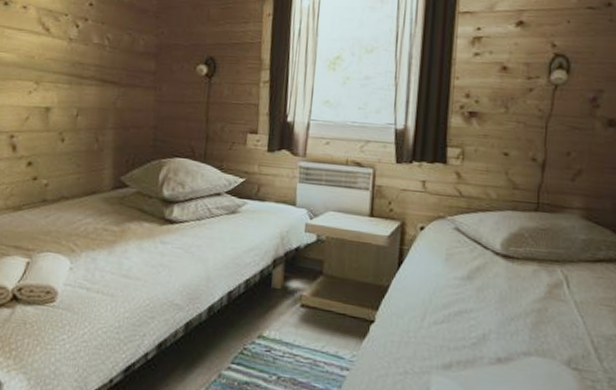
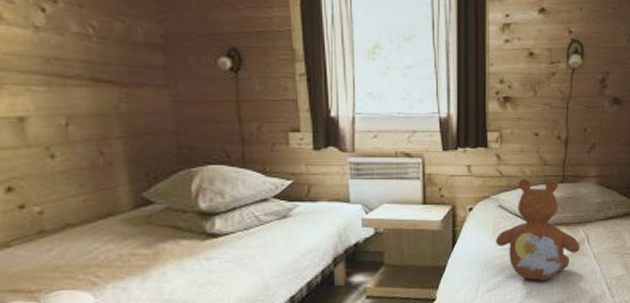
teddy bear: none [448,200,557,324] -> present [495,178,580,281]

